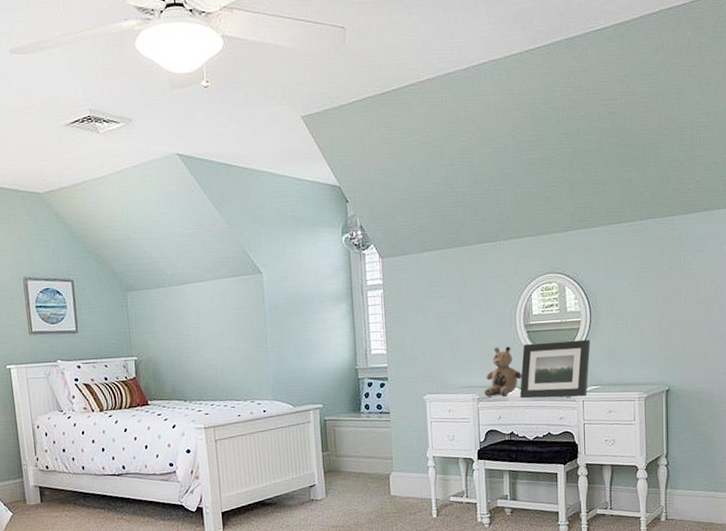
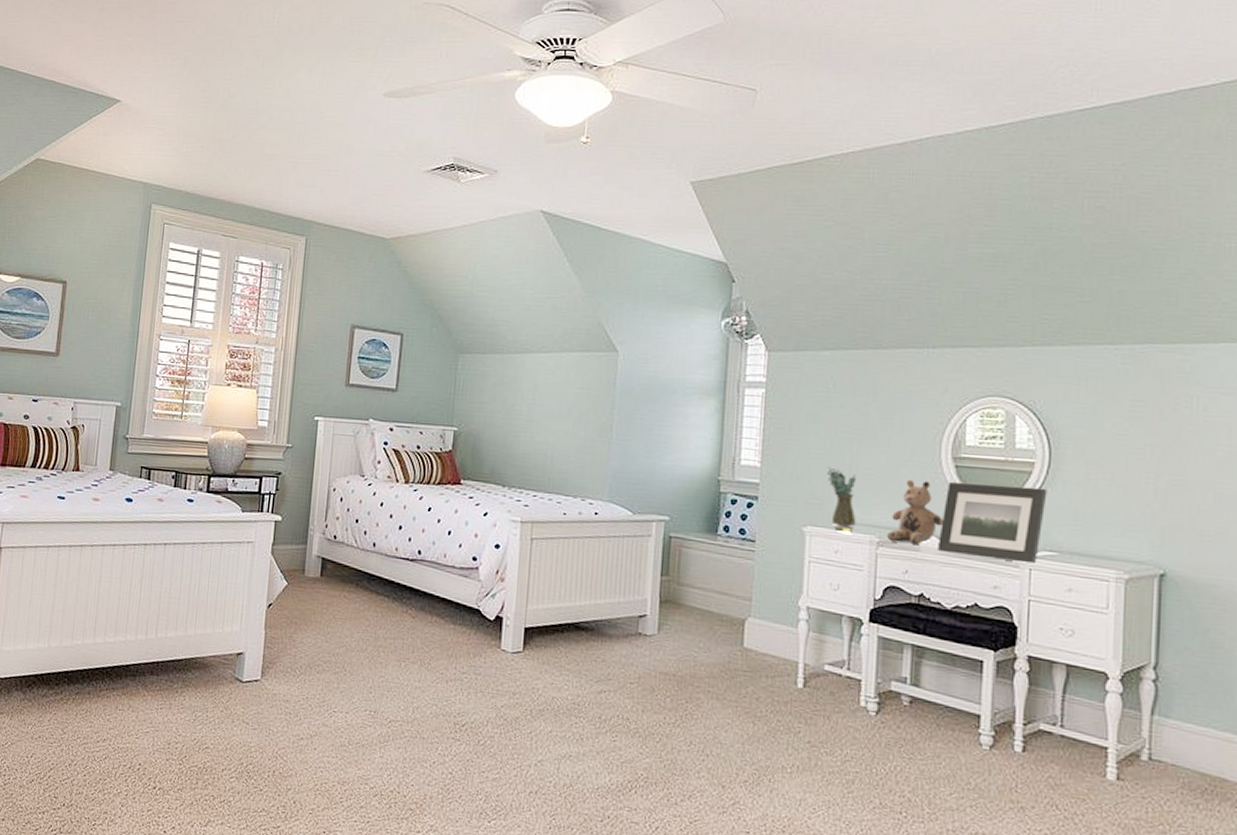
vase: none [436,346,461,397] -> present [827,467,857,535]

